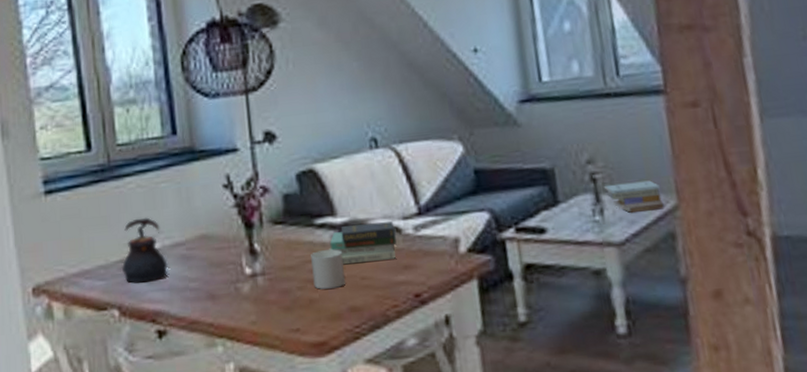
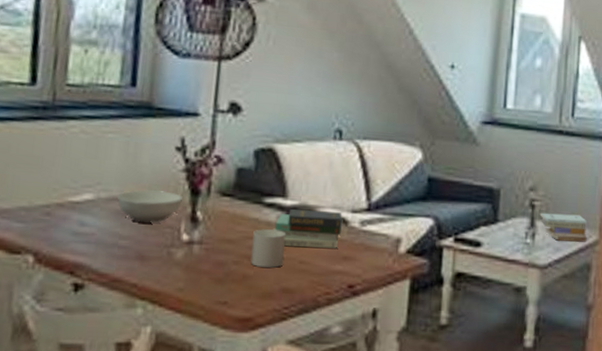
teapot: present [121,217,168,283] -> none [46,164,100,233]
bowl: none [179,229,239,263] -> present [116,190,182,223]

